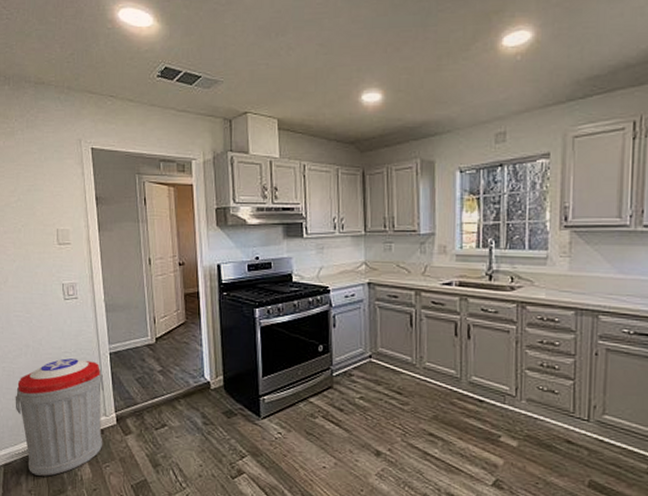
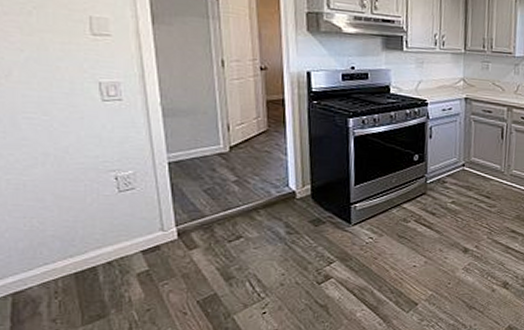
trash can: present [15,358,104,476] -> none [27,169,161,302]

